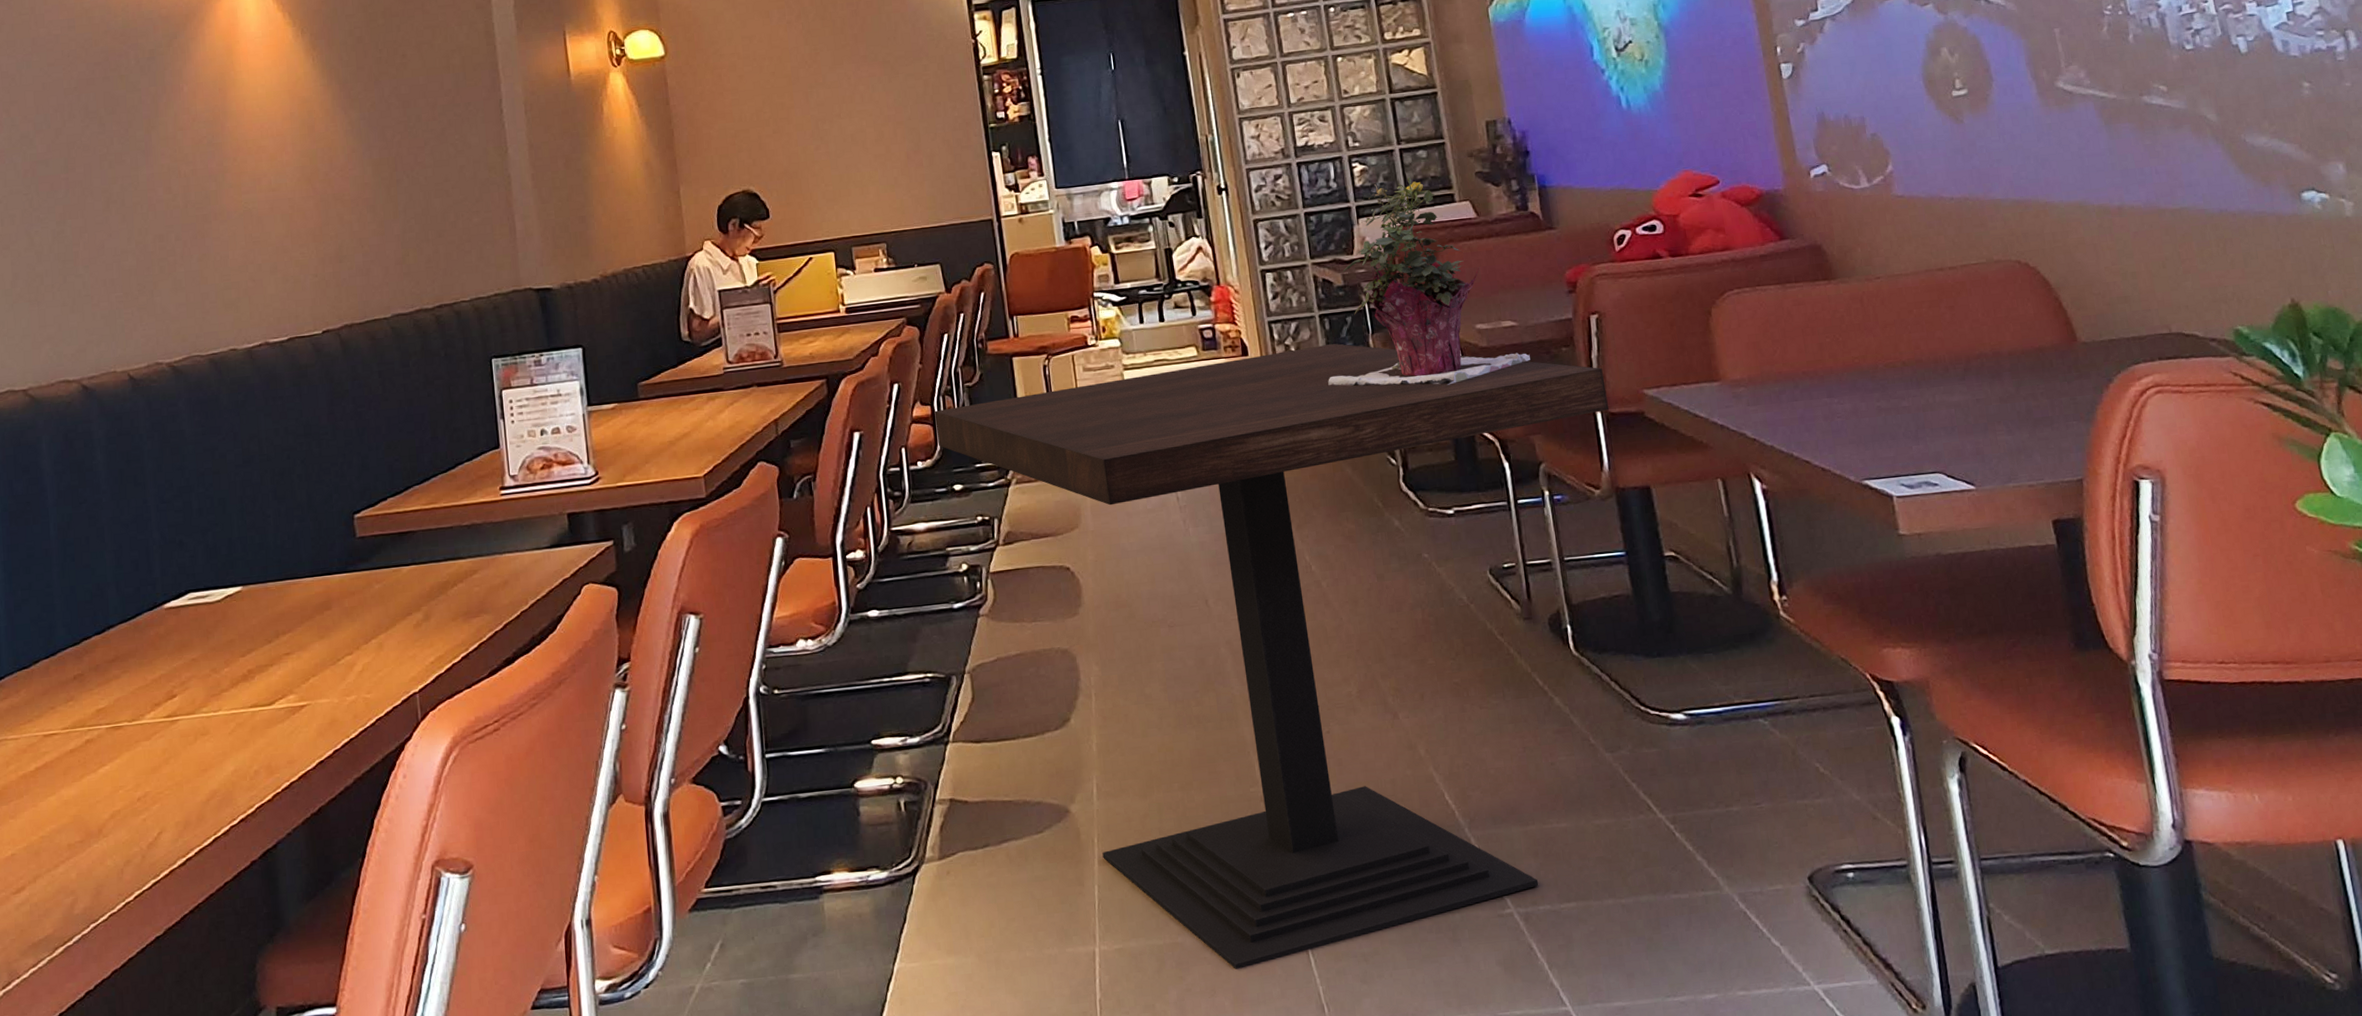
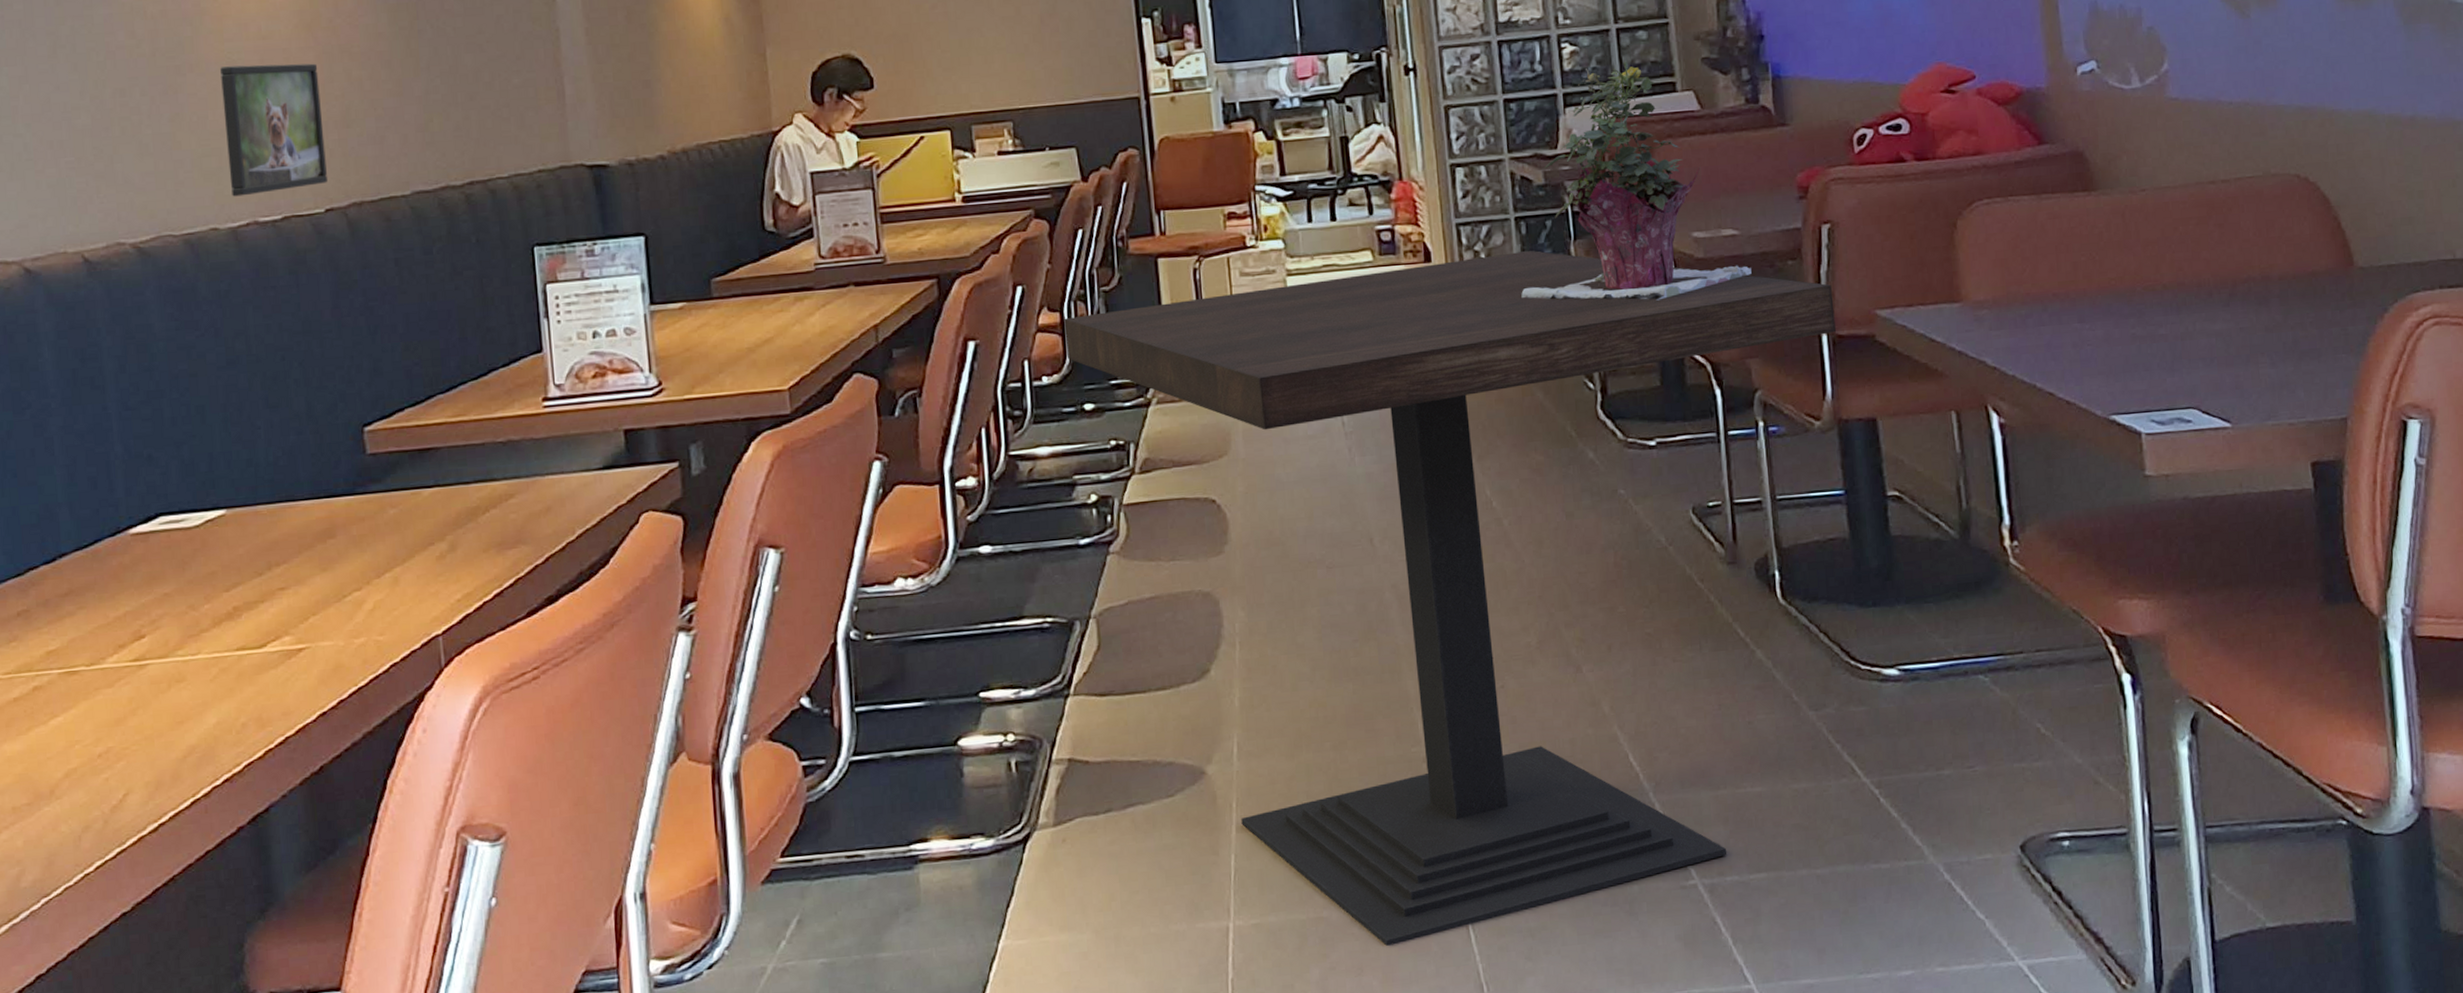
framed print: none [239,210,325,322] -> present [220,63,329,197]

